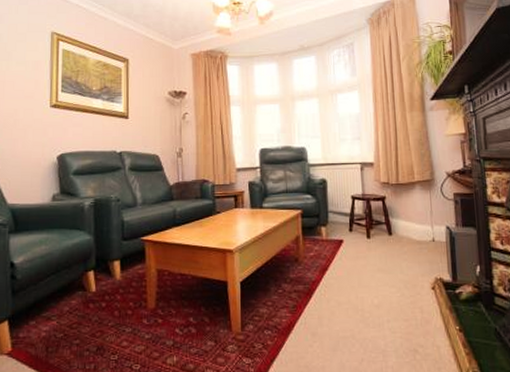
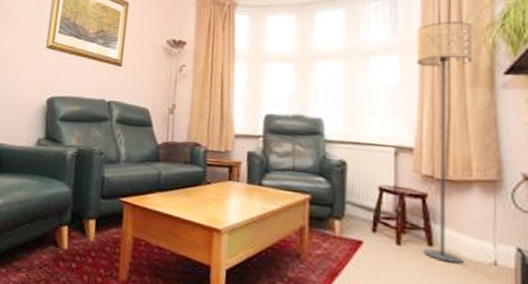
floor lamp: none [370,61,413,245] -> present [417,21,472,264]

